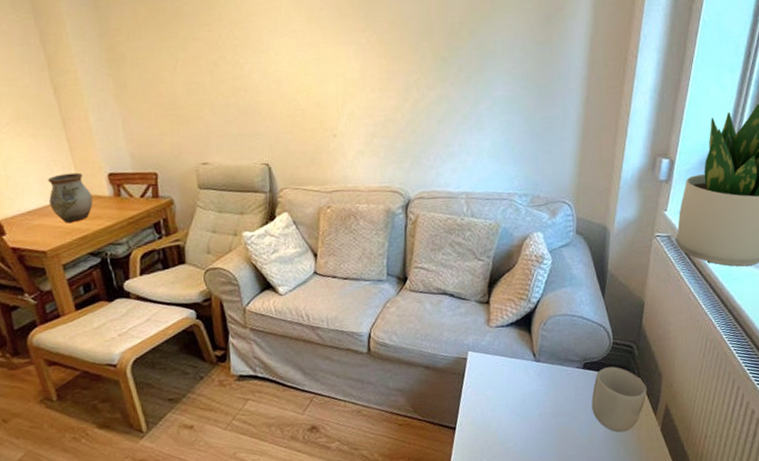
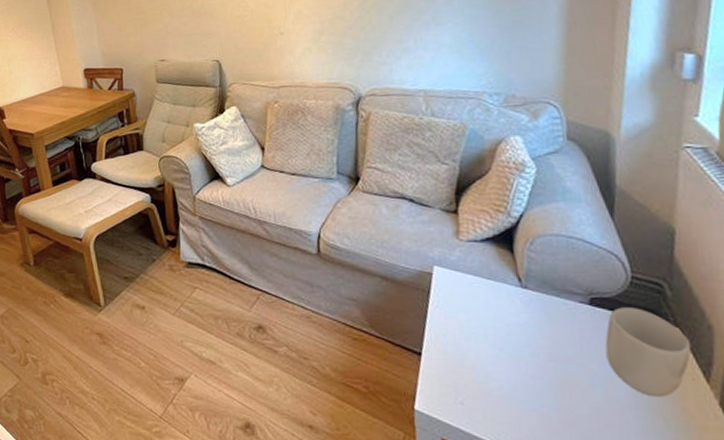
vase: present [48,172,93,223] -> none [39,68,71,111]

